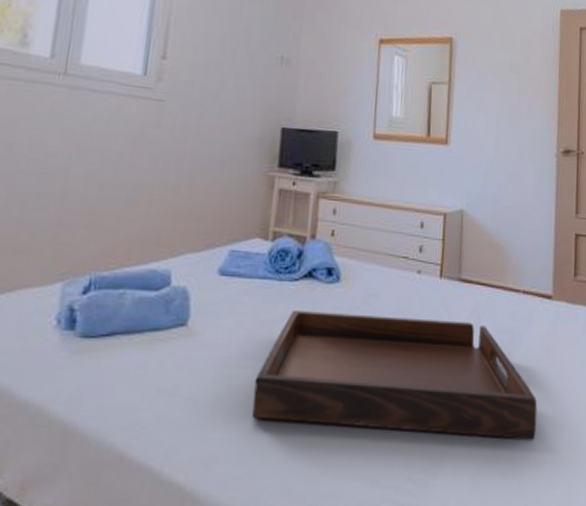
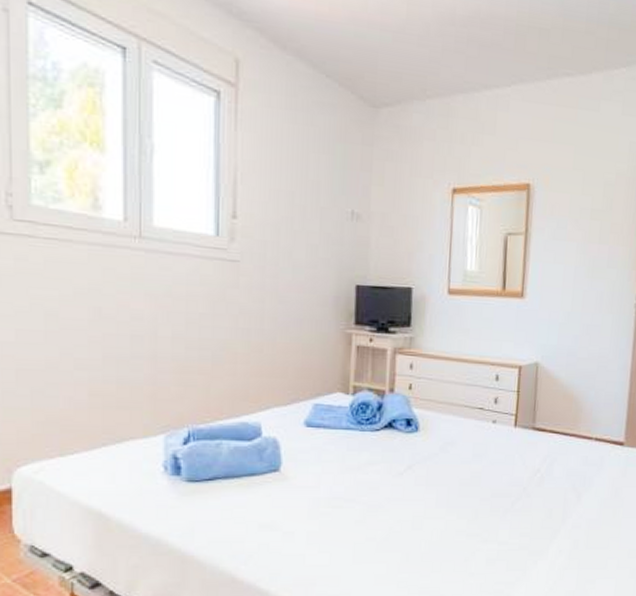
serving tray: present [251,311,538,440] -> none [343,458,605,568]

